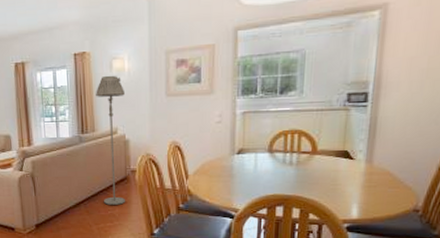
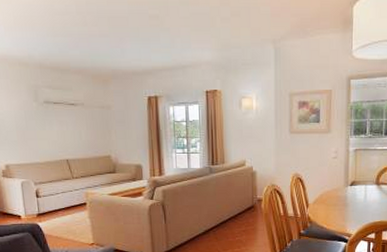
floor lamp: present [96,75,125,205] -> none [226,112,252,232]

